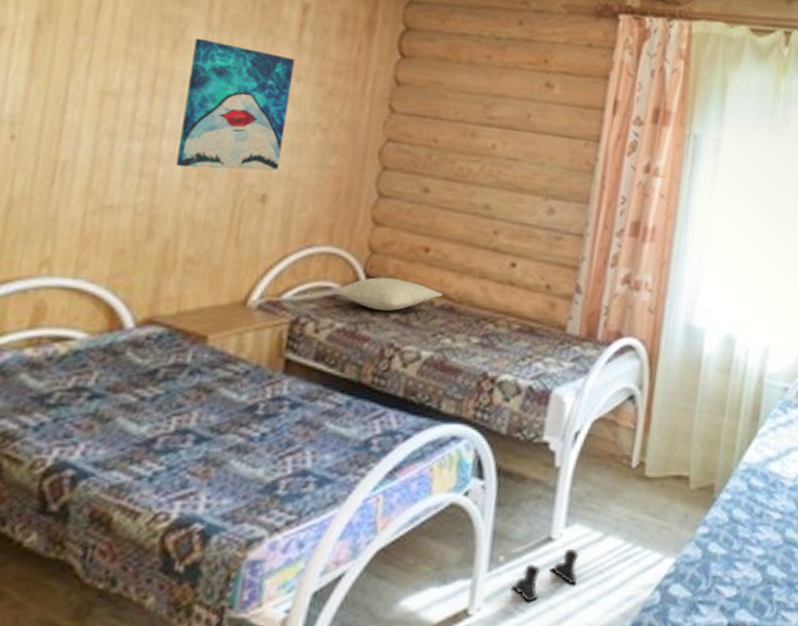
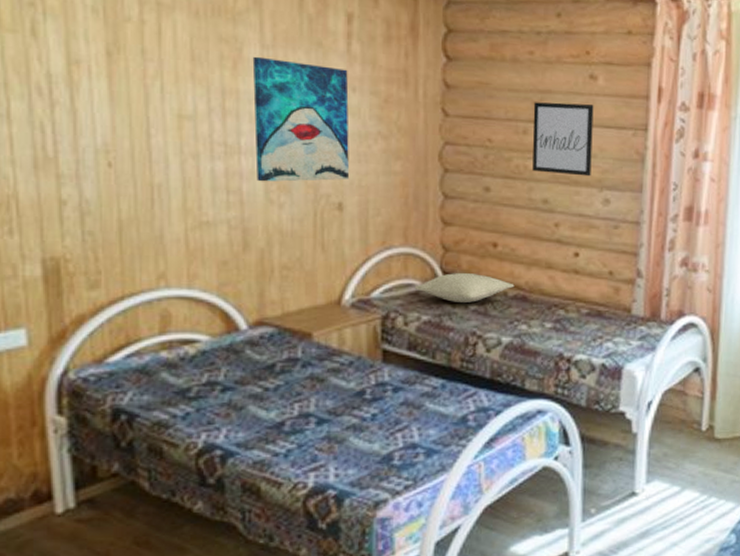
wall art: none [476,105,547,184] -> present [532,102,594,177]
boots: present [512,548,579,602] -> none [604,501,661,545]

